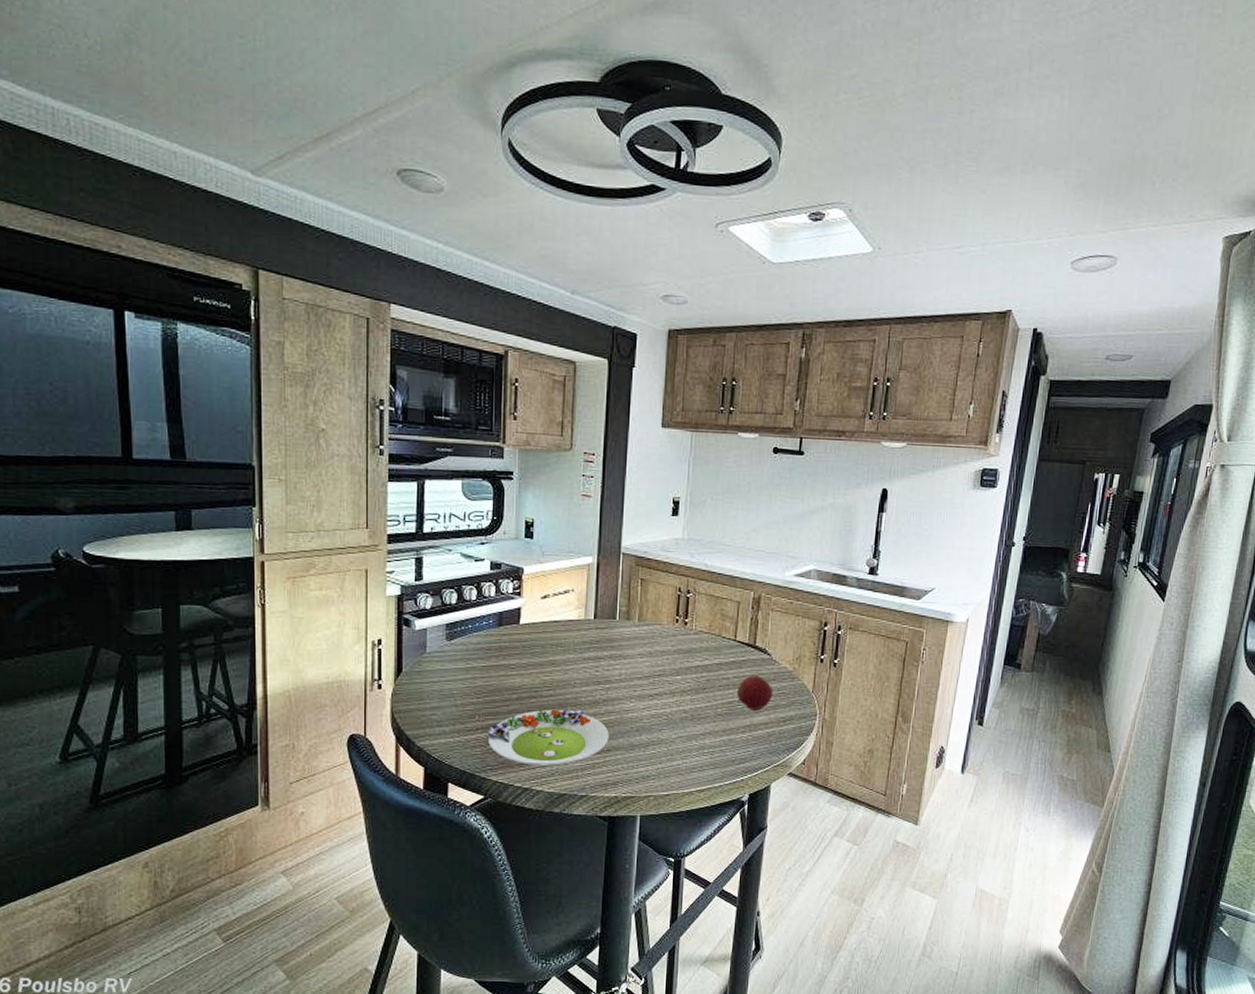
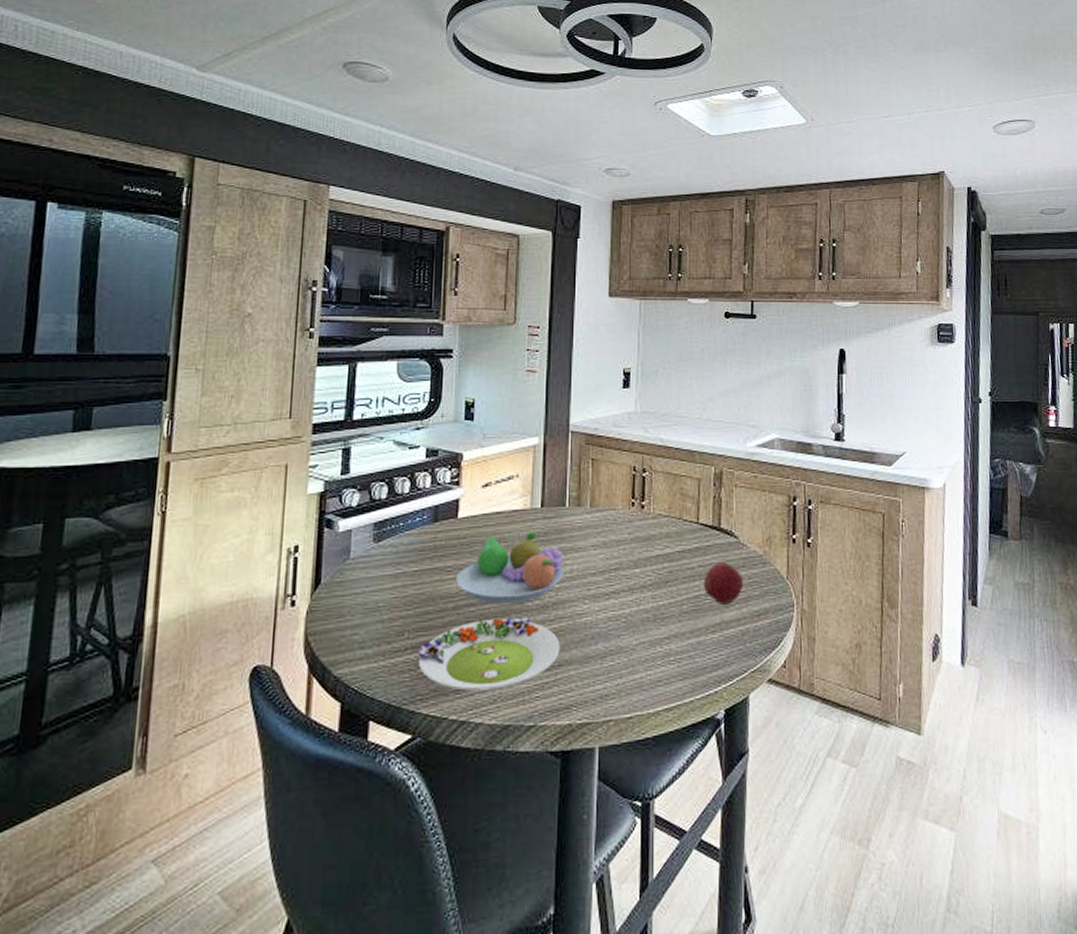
fruit bowl: none [519,639,614,699] -> present [456,531,564,605]

